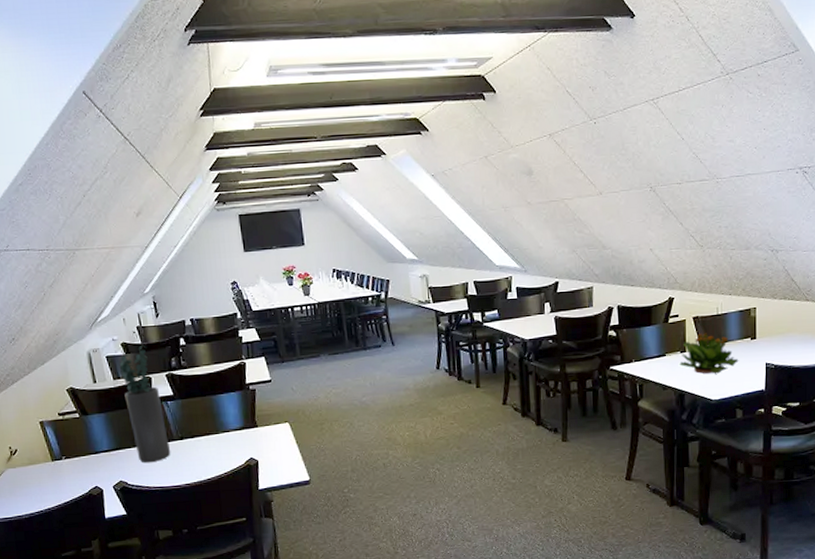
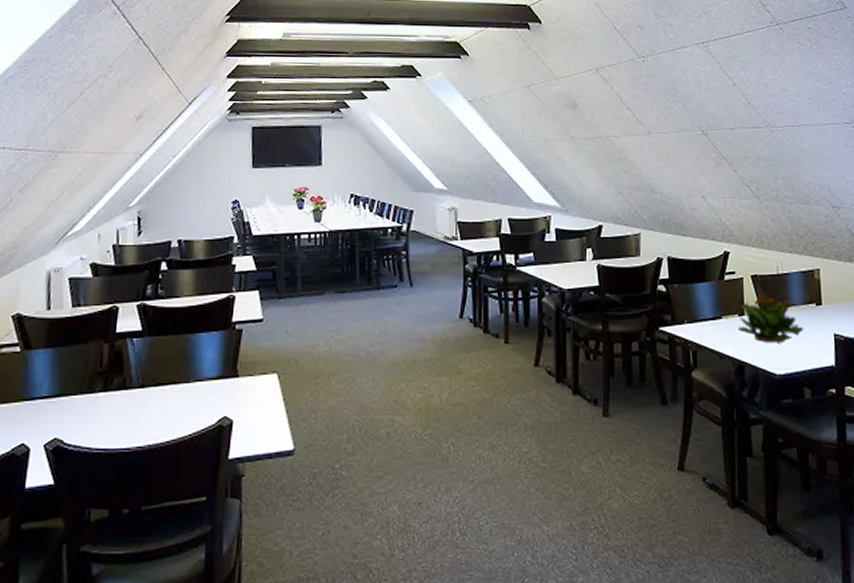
vase: present [120,343,171,463] -> none [81,264,127,416]

